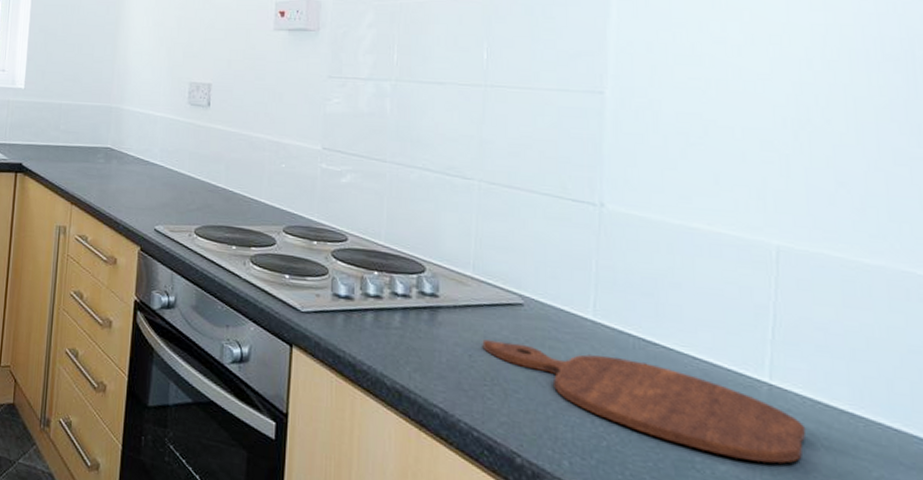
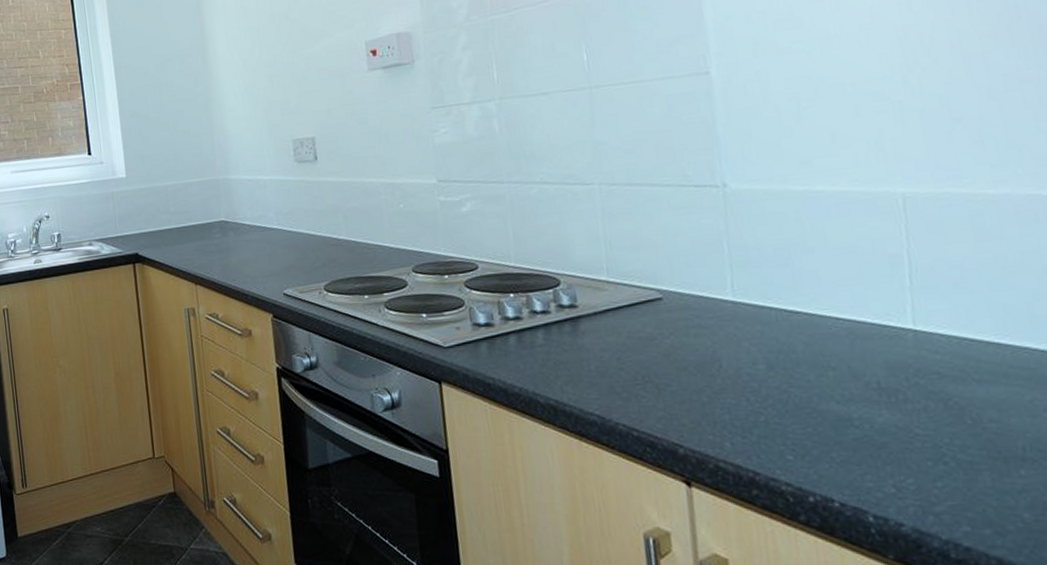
cutting board: present [482,339,807,463] -> none [627,332,957,408]

